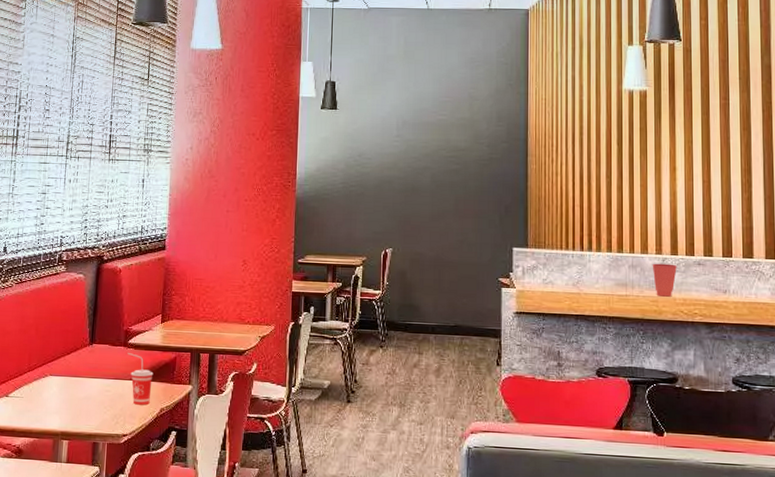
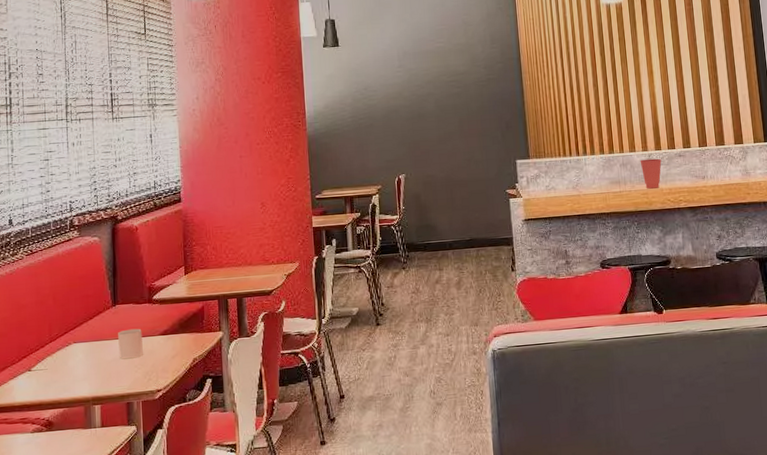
cup: none [90,369,115,400] -> present [118,328,144,360]
beverage cup: present [127,352,154,405] -> none [153,308,182,359]

